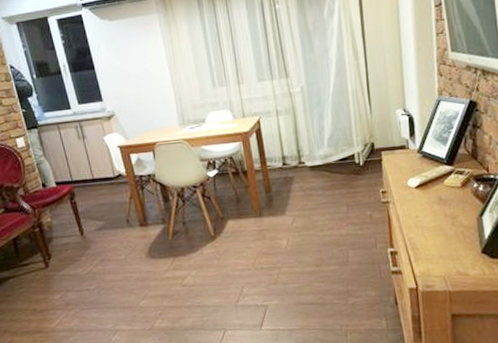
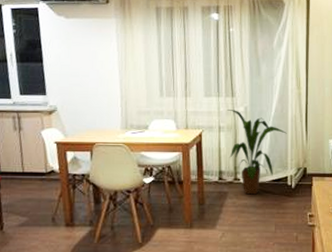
house plant: none [283,91,349,178] -> present [227,110,287,195]

